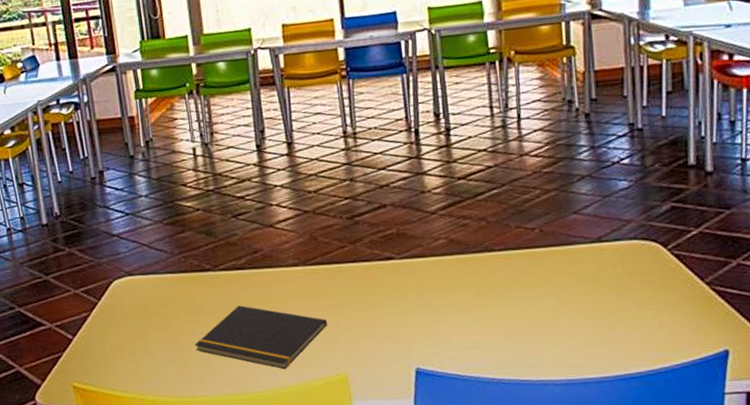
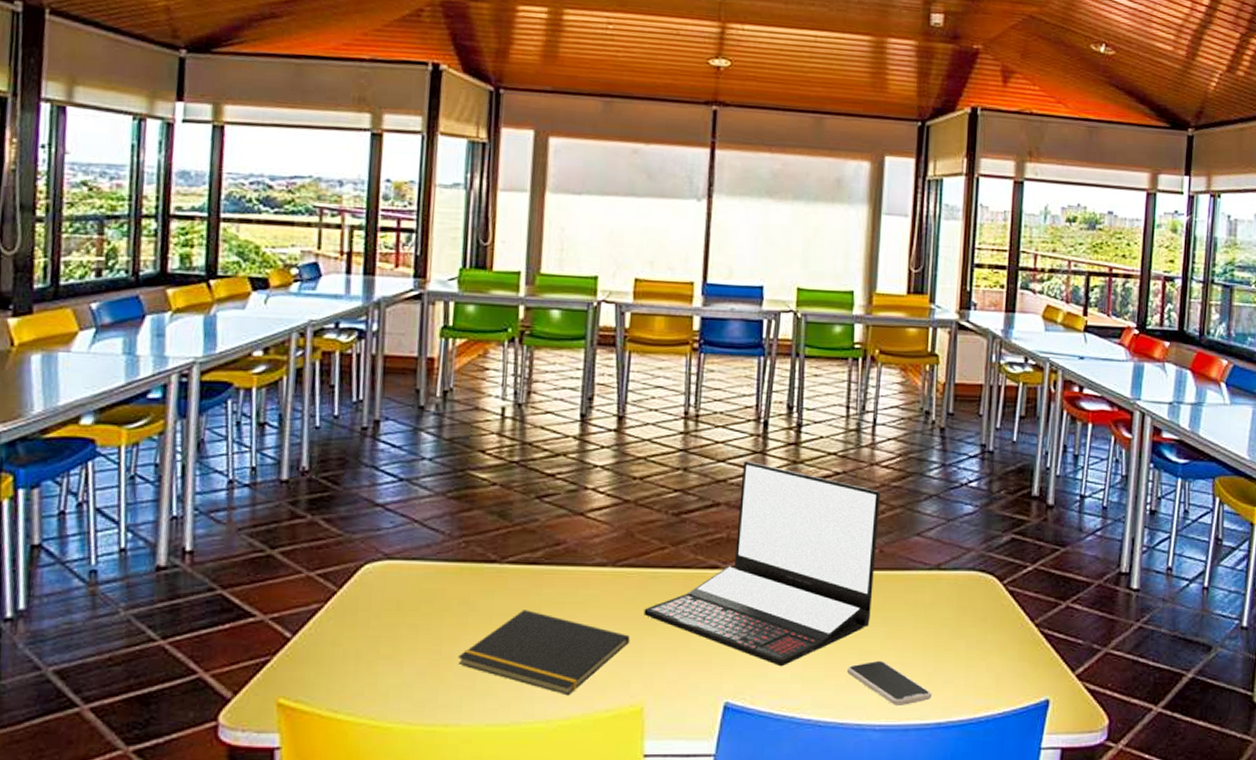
laptop: none [335,166,539,336] -> present [644,461,880,667]
smartphone: none [523,325,607,363] -> present [847,660,932,705]

